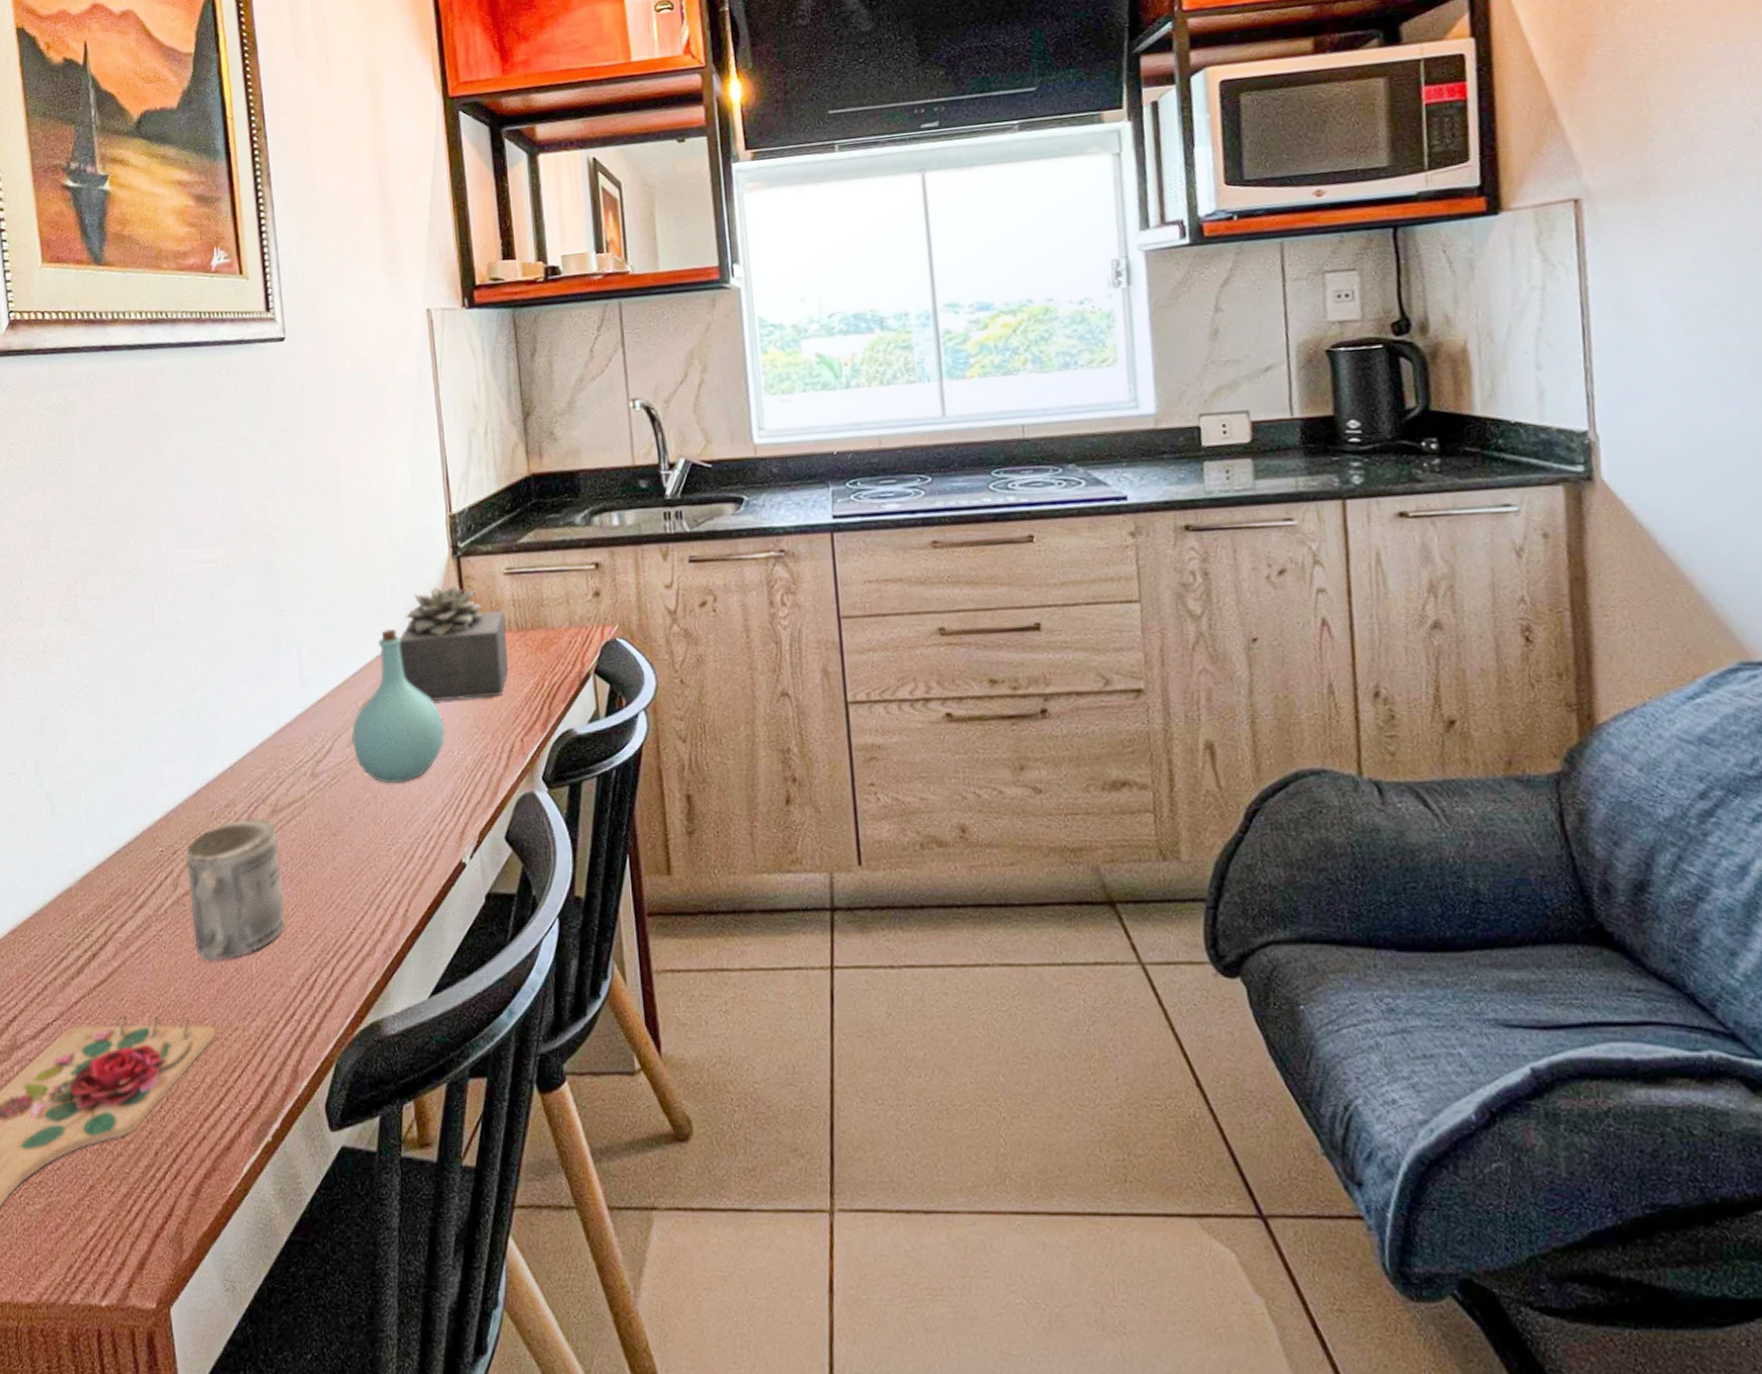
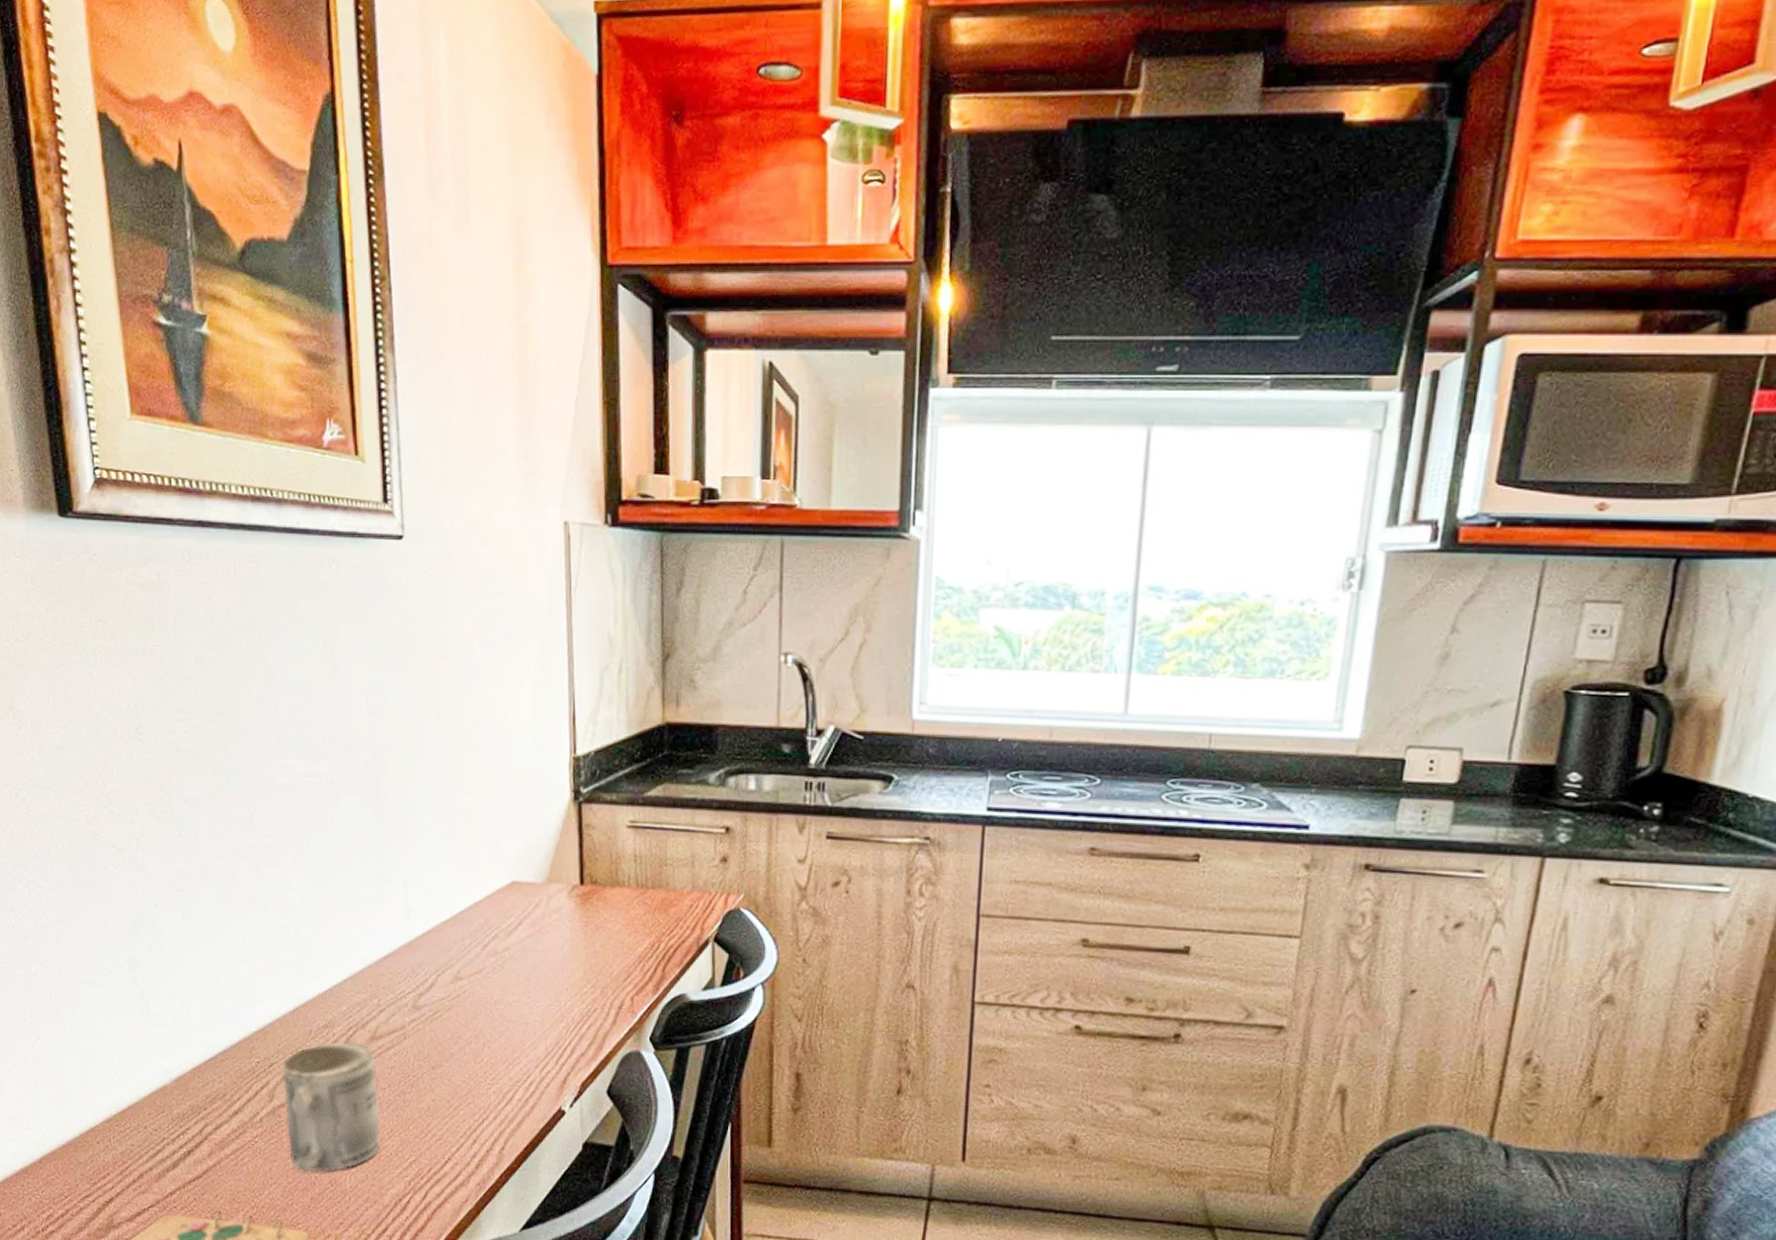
bottle: present [352,629,445,784] -> none [457,870,553,1026]
succulent plant: present [399,585,509,702] -> none [511,830,626,952]

